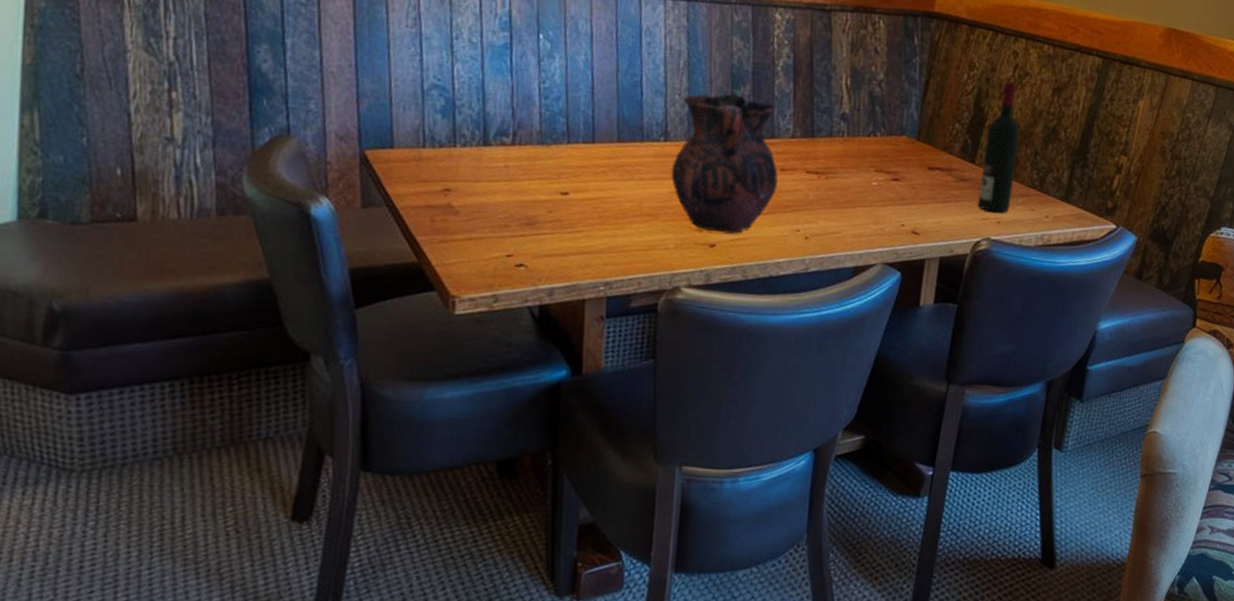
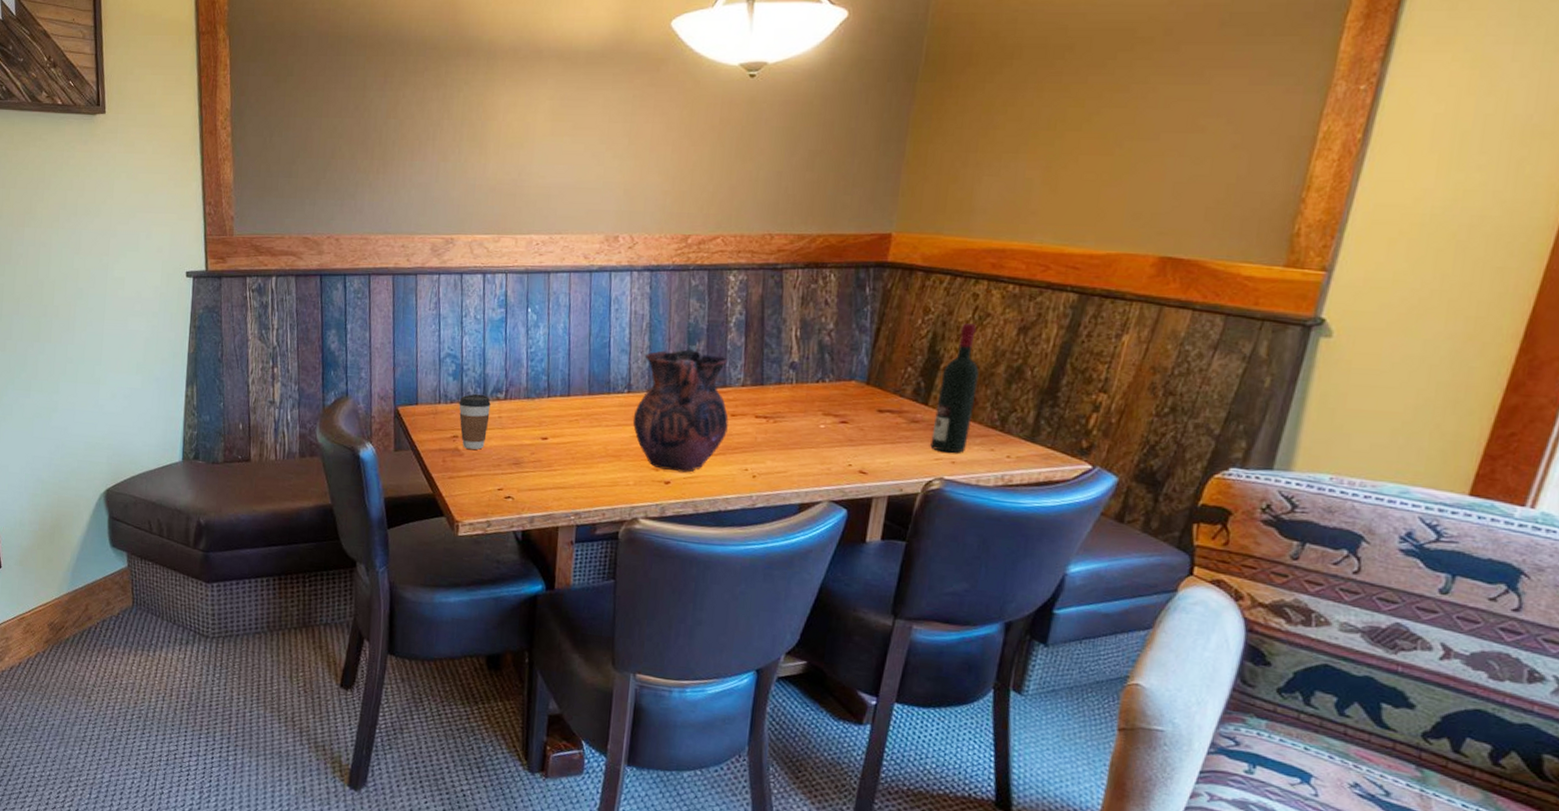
coffee cup: none [451,137,494,206] -> present [459,394,491,450]

